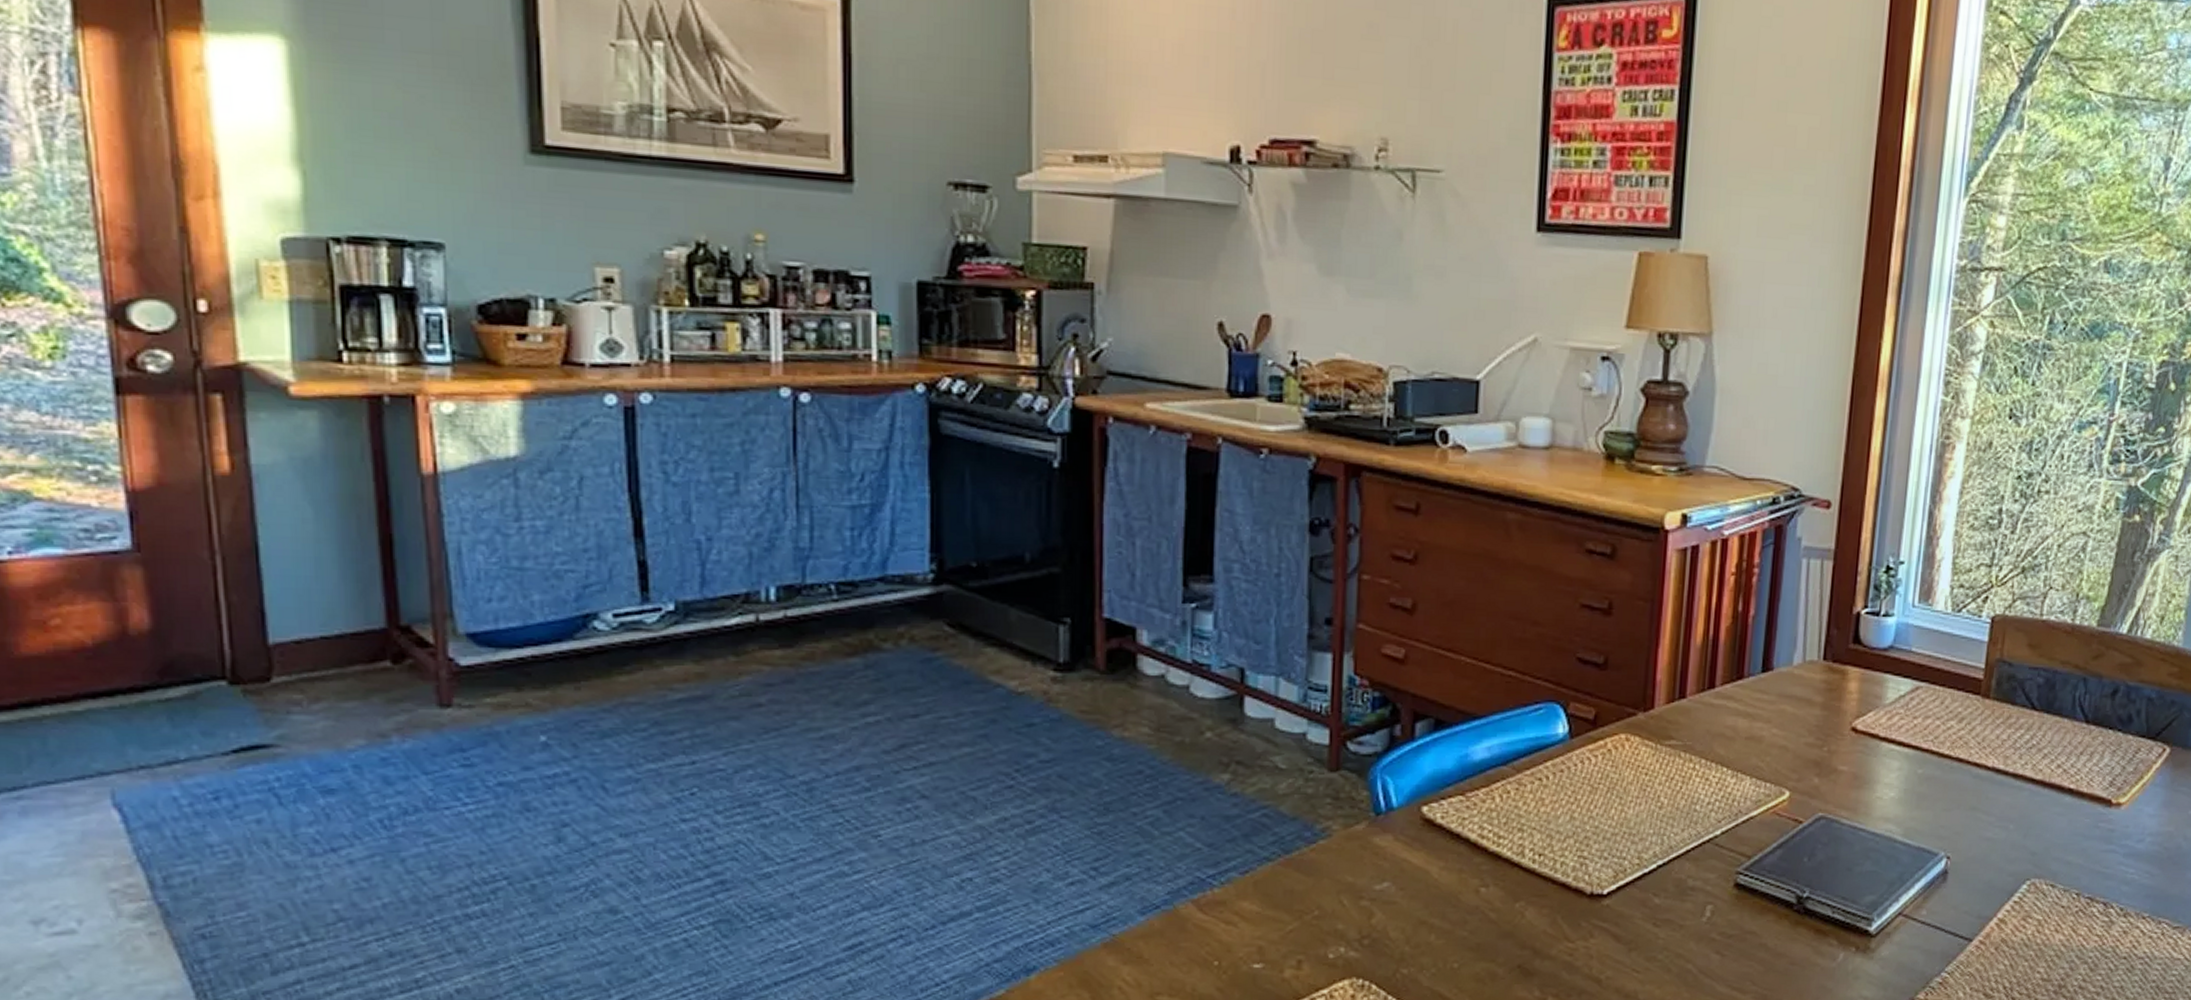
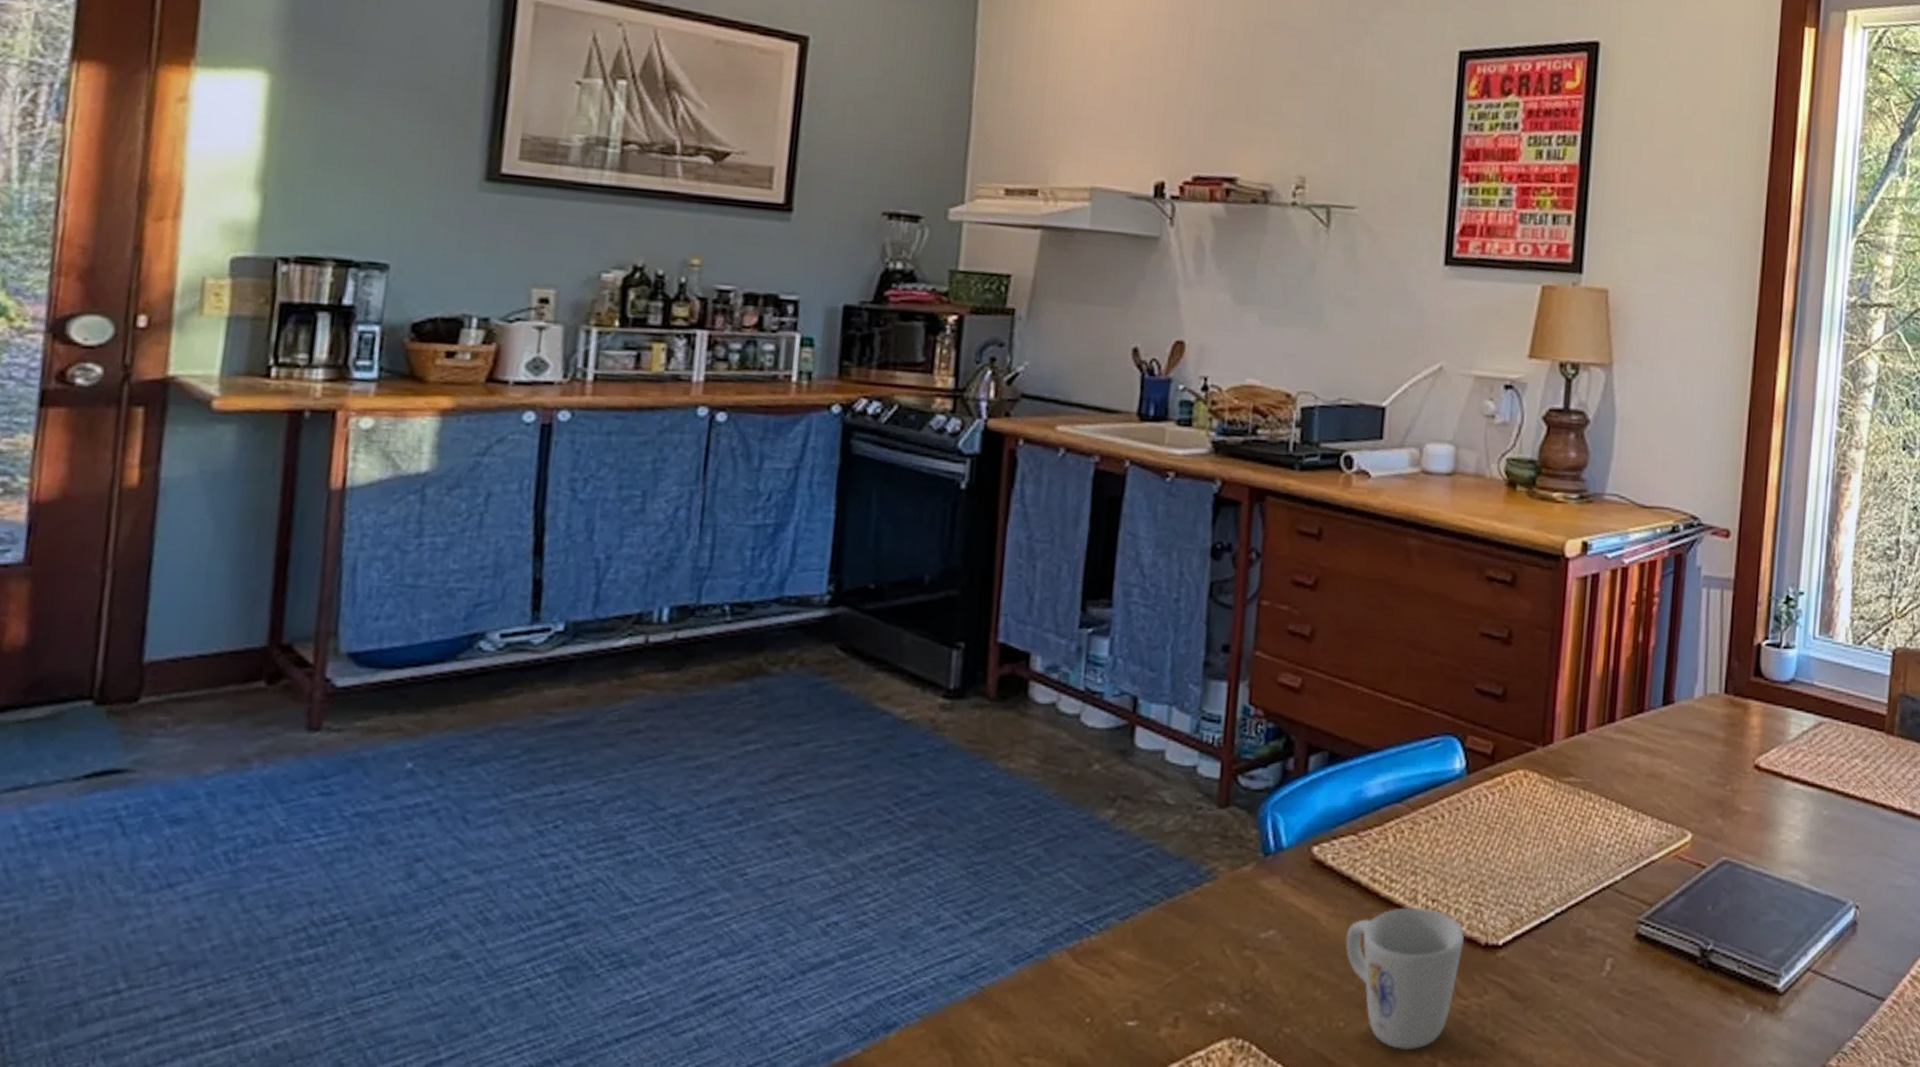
mug: none [1456,861,1571,988] -> present [1345,907,1465,1051]

